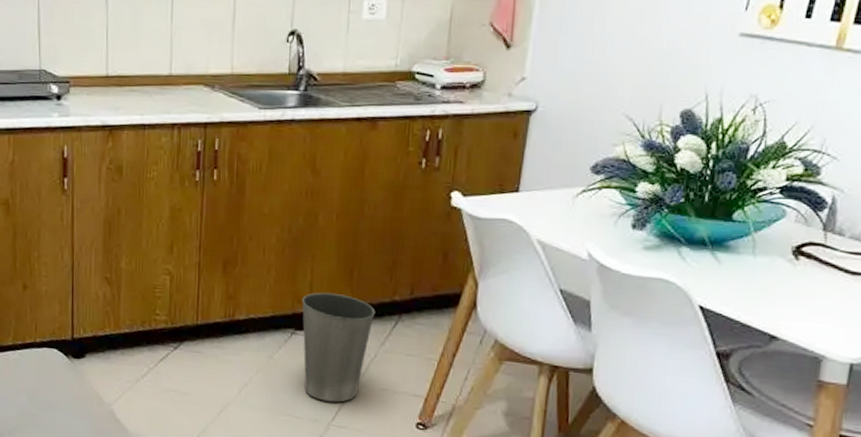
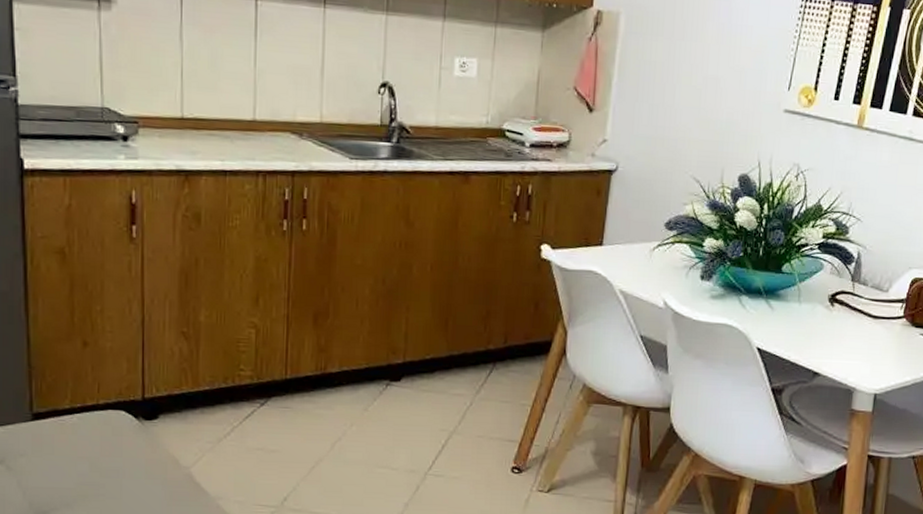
waste basket: present [302,292,376,402] -> none [397,342,471,452]

